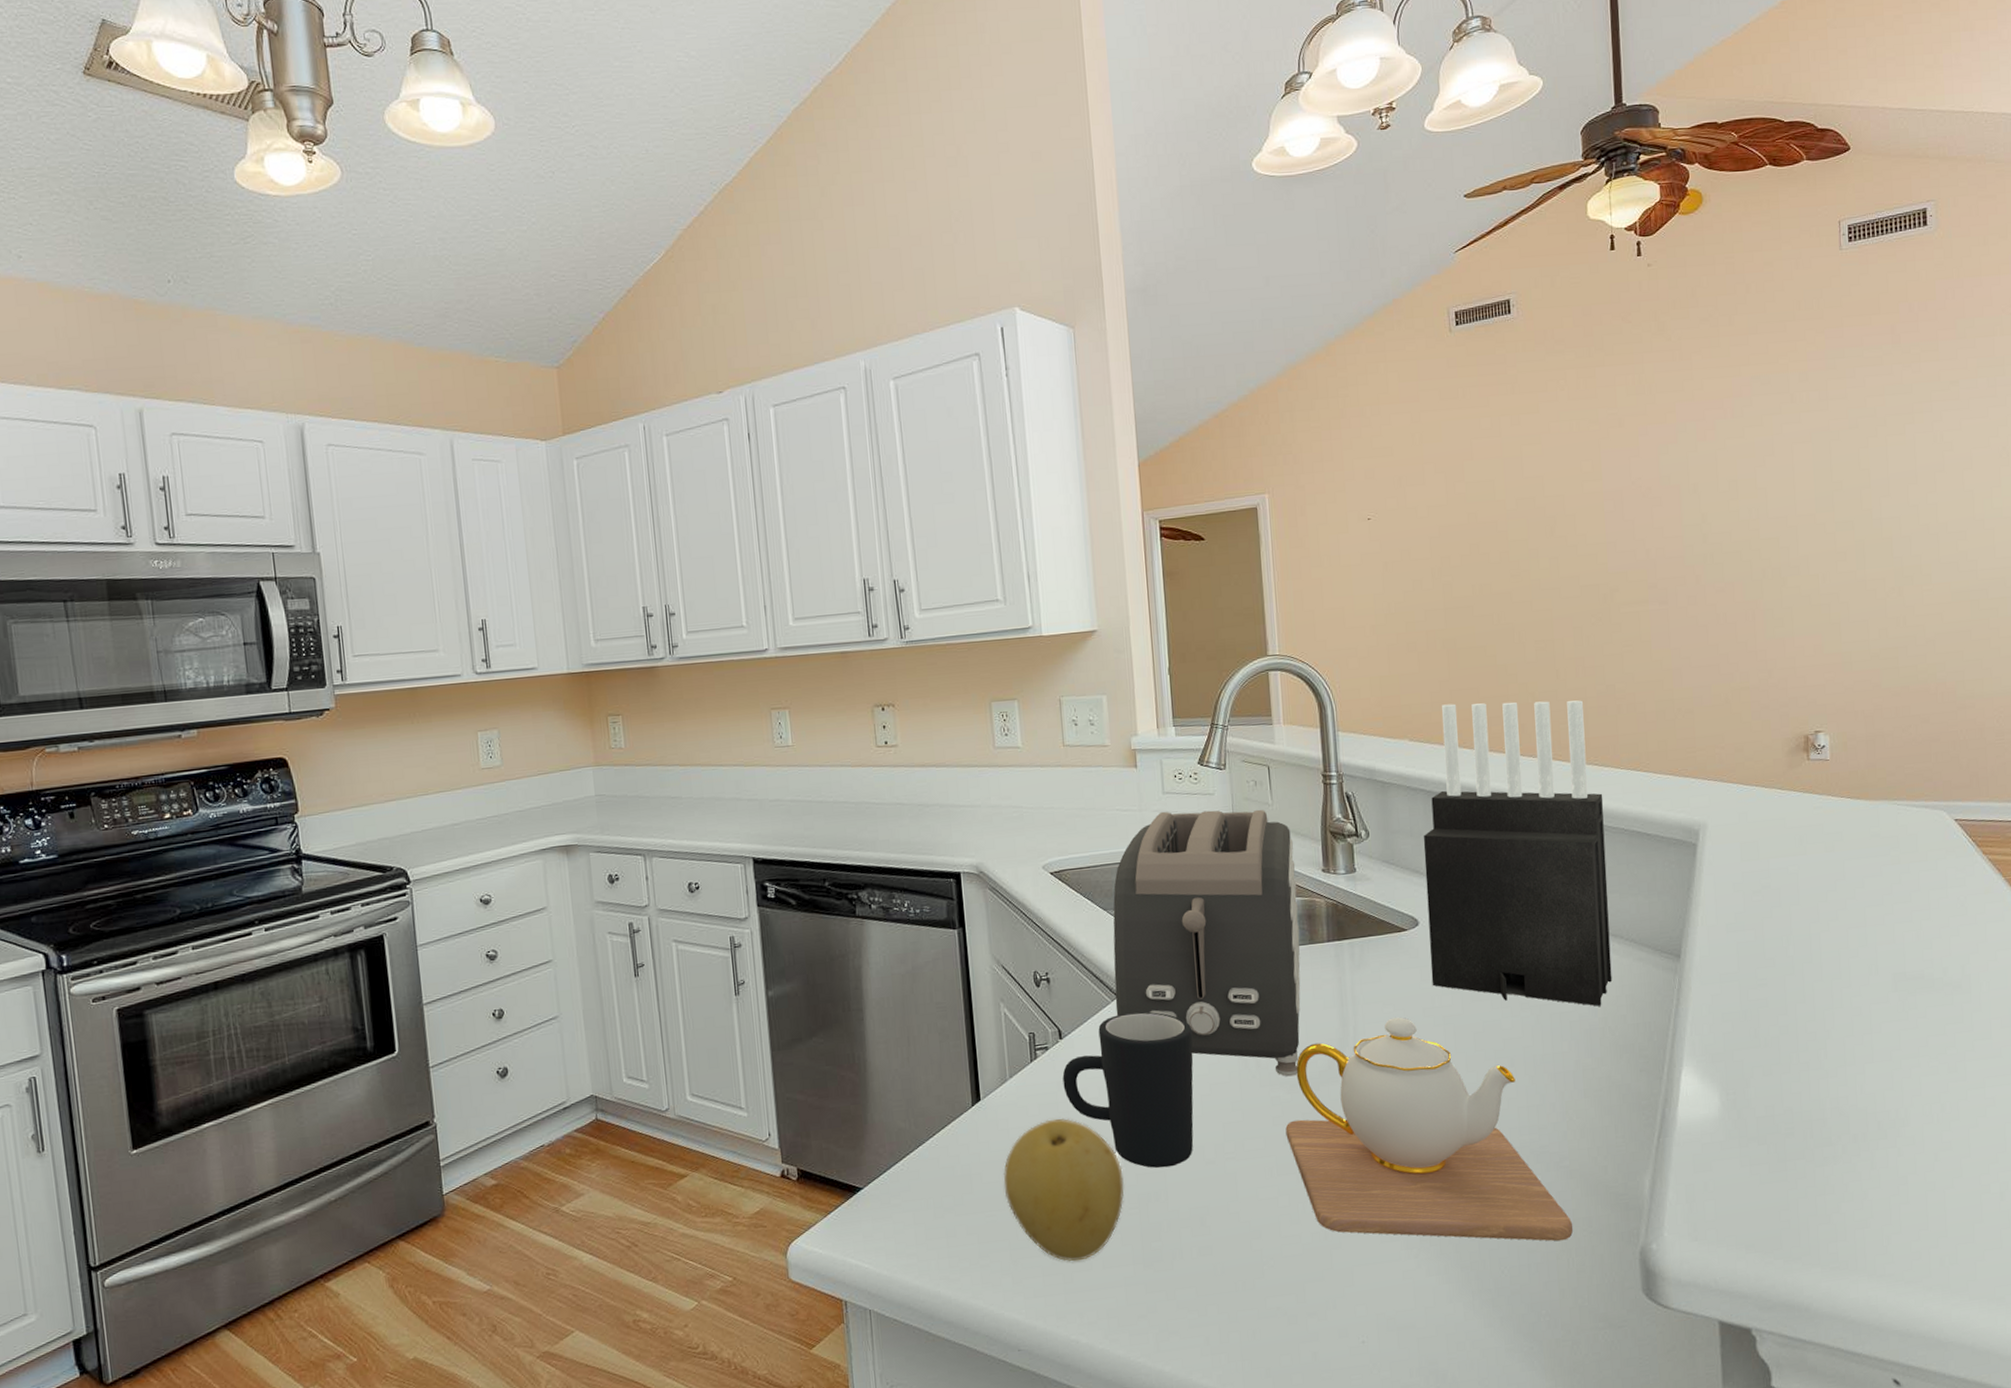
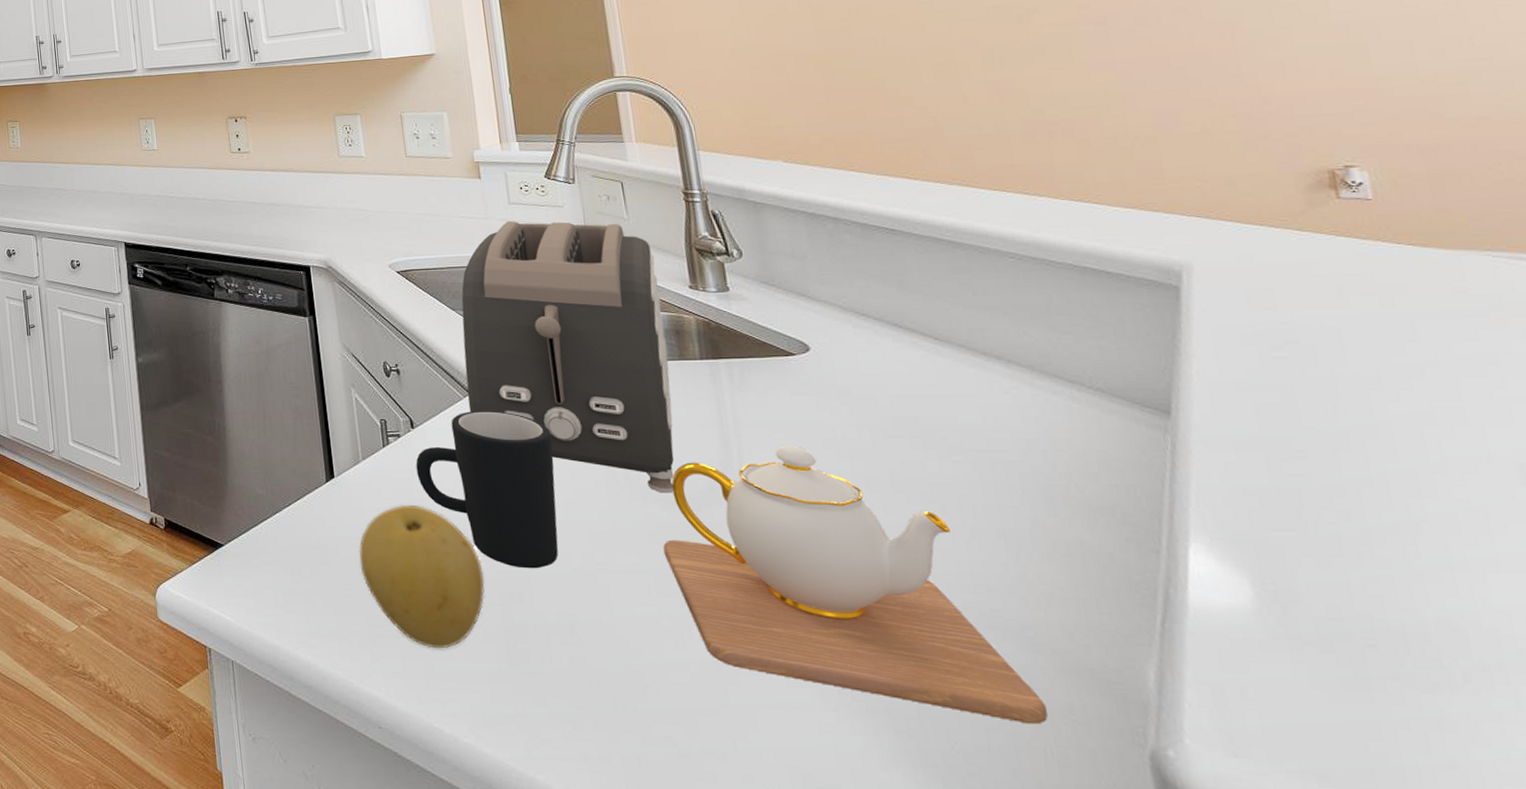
knife block: present [1423,700,1612,1007] -> none [808,125,1074,459]

